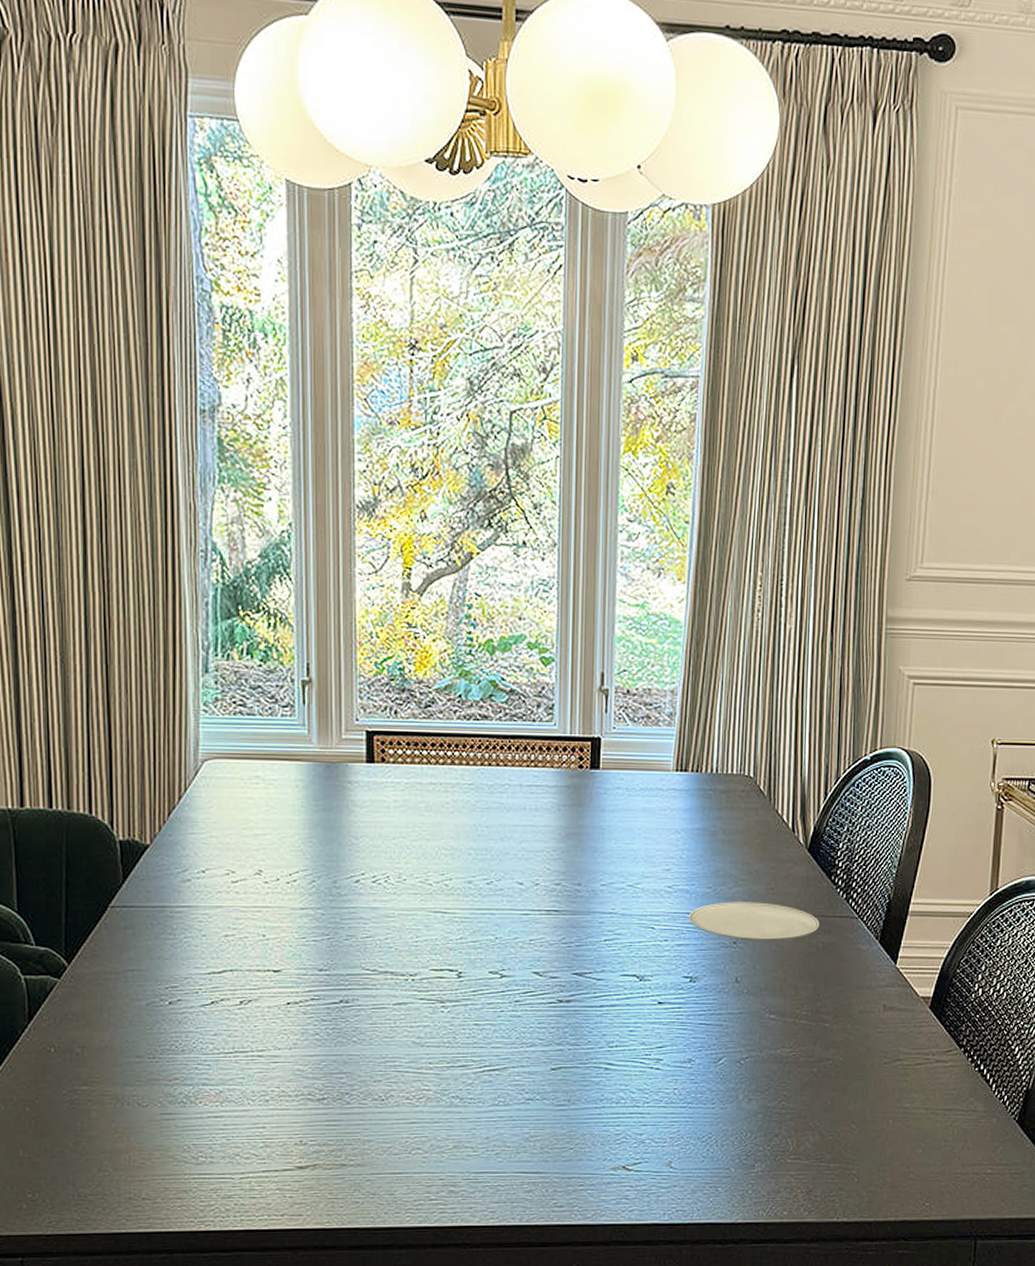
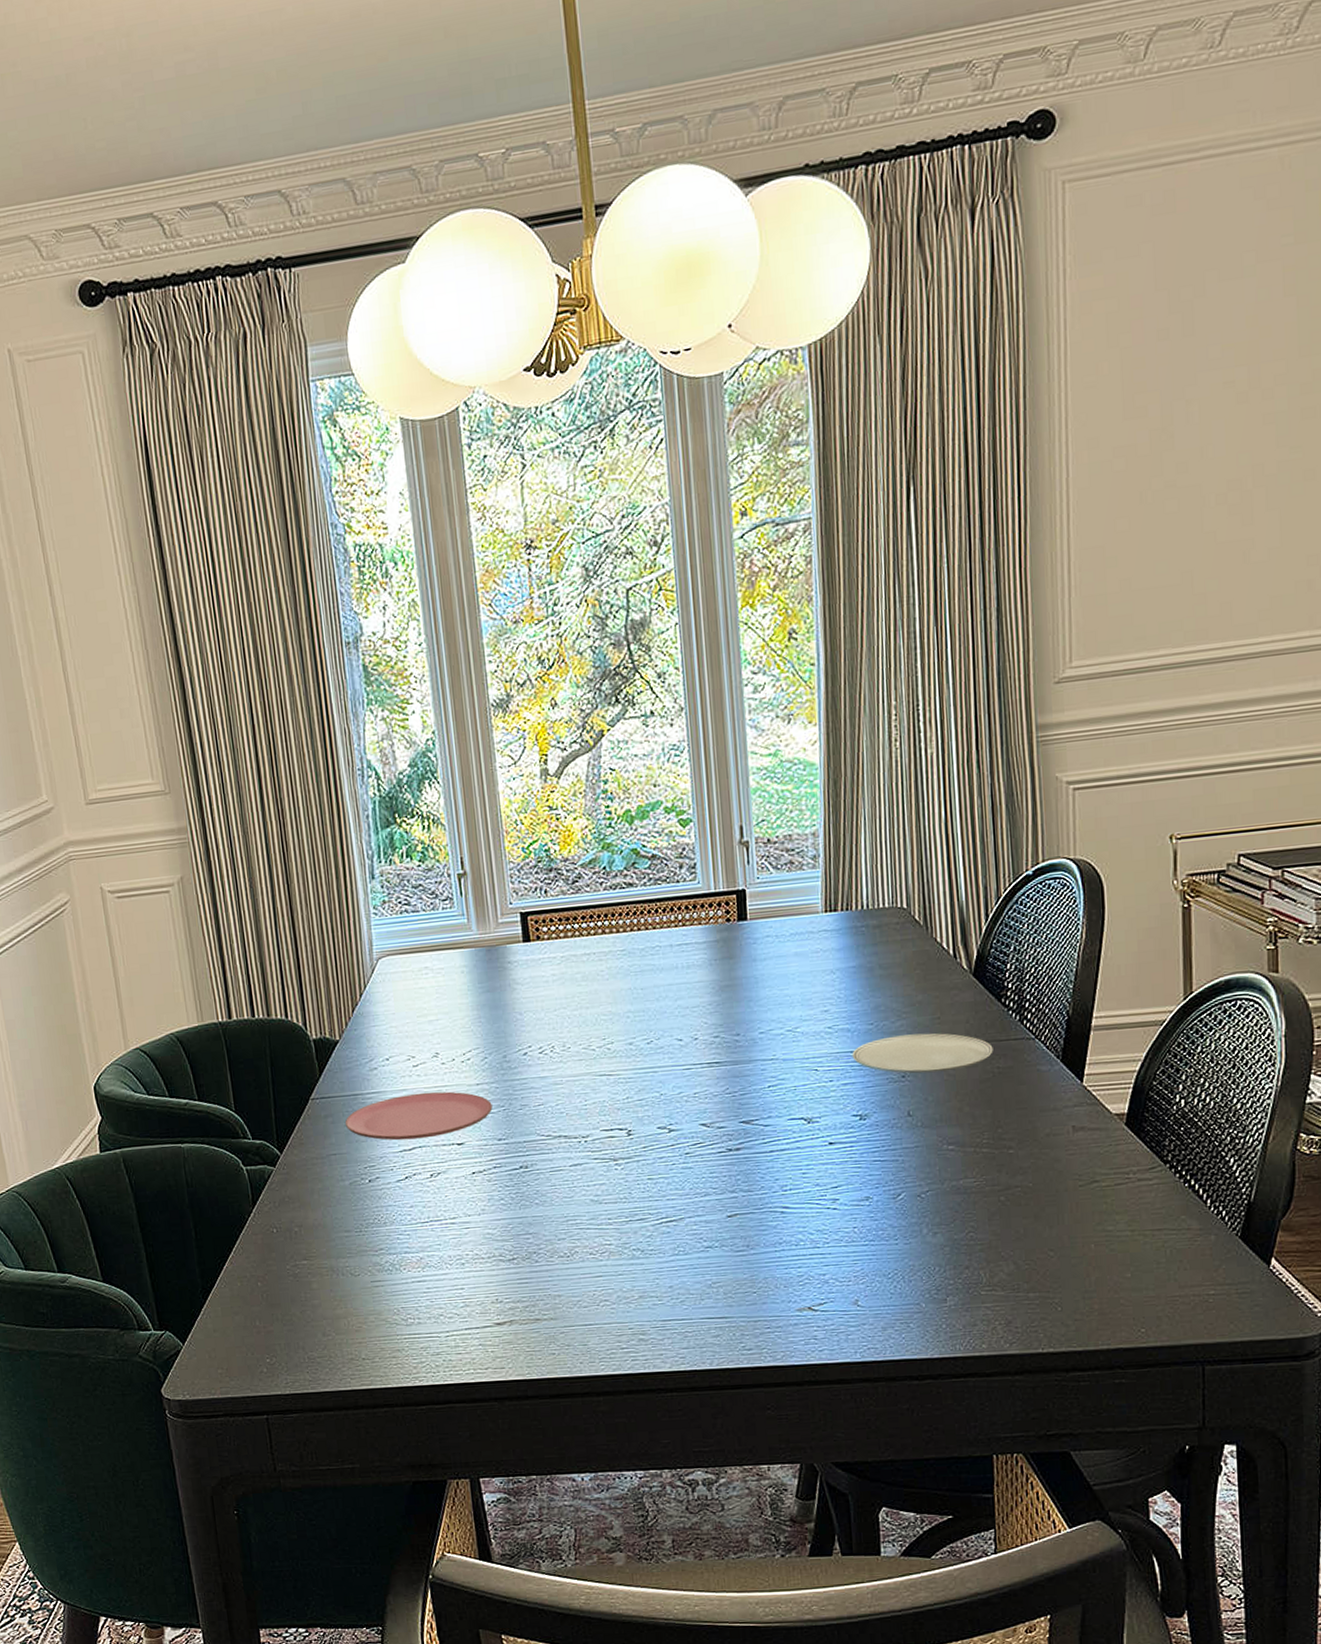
plate: none [147,911,316,962] -> present [344,1091,493,1141]

